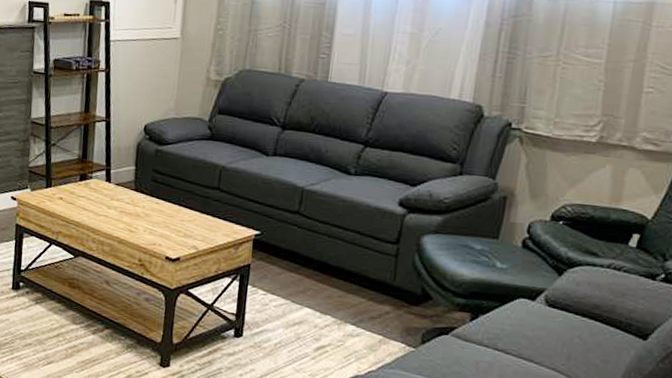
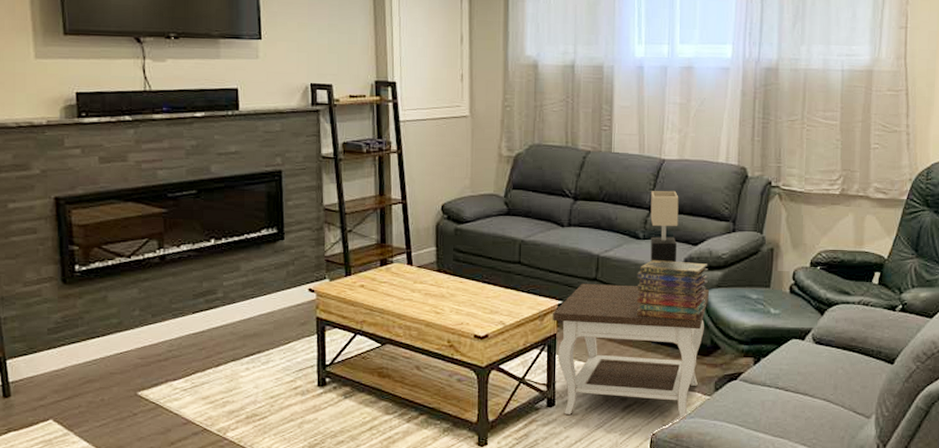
side table: none [248,216,425,369] -> present [553,284,709,420]
book stack: none [340,198,427,267] -> present [637,260,708,321]
table lamp: none [360,125,400,203] -> present [650,190,679,263]

